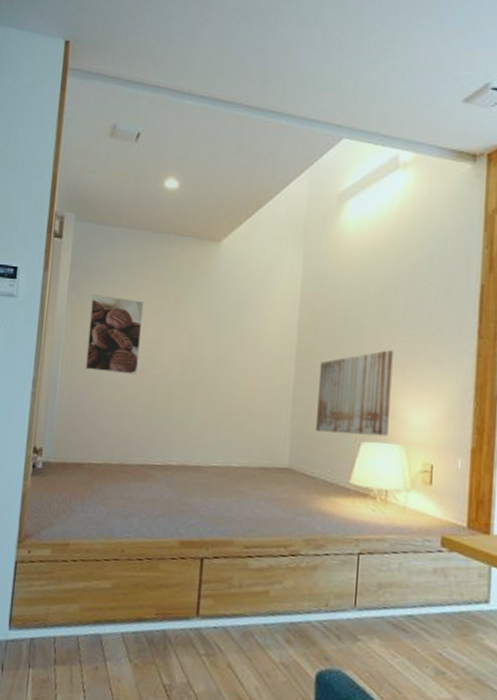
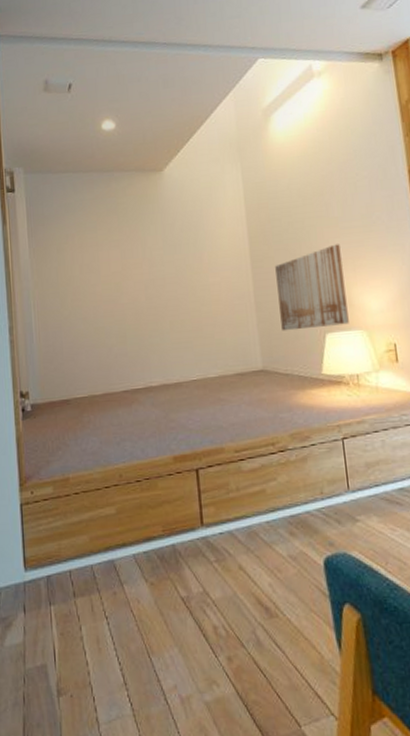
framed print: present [85,295,143,375] -> none [51,237,107,310]

